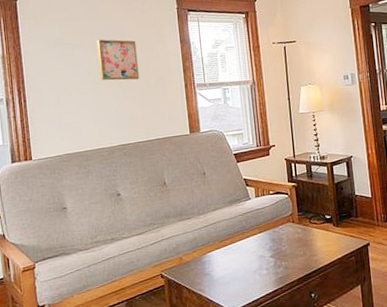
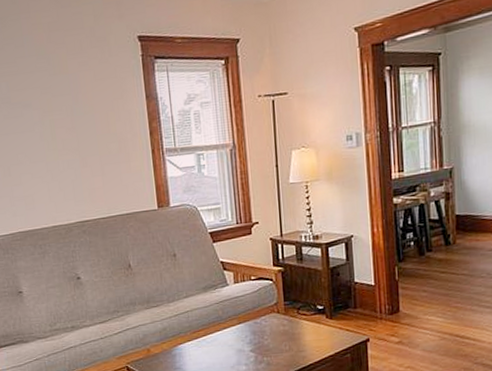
wall art: present [96,39,140,81] -> none [48,96,99,146]

